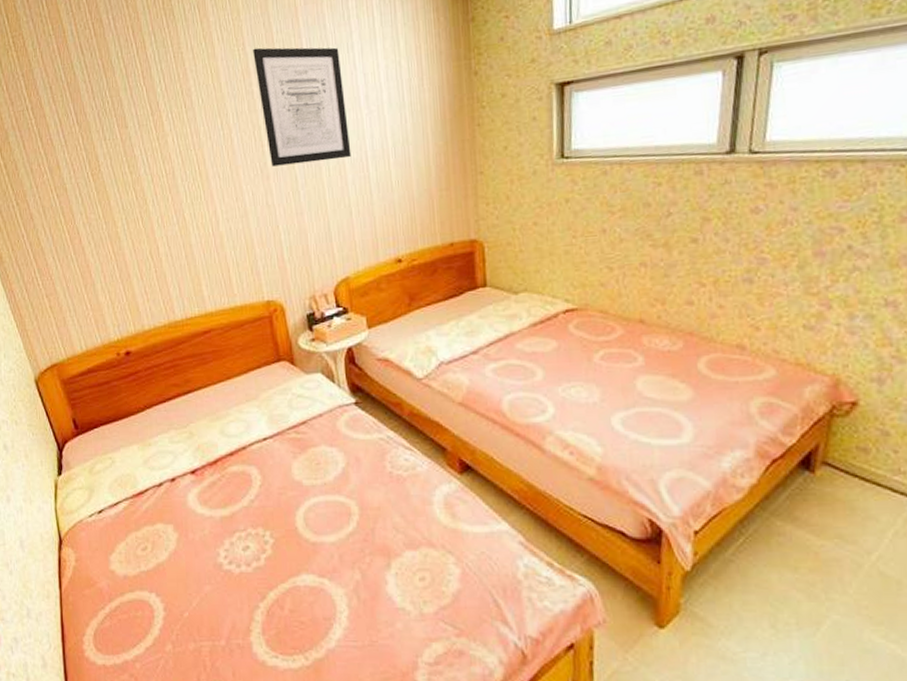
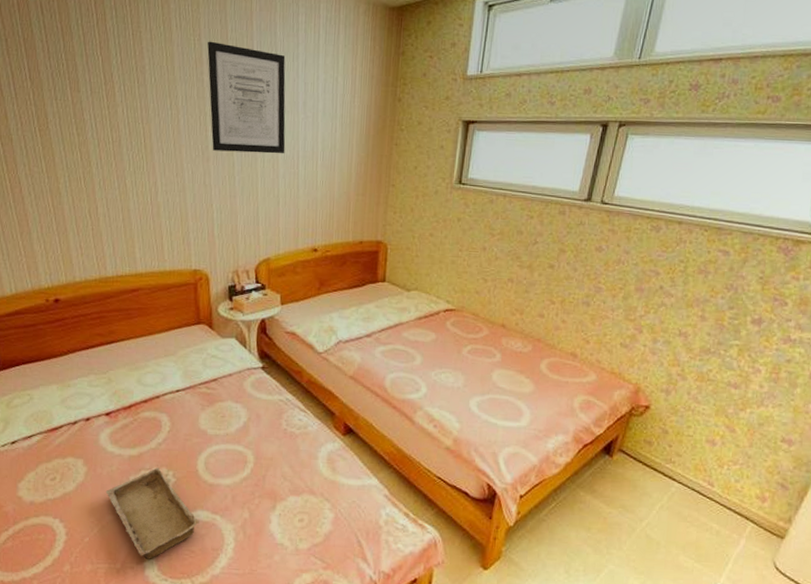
tray: none [200,528,306,634] -> present [105,467,199,559]

